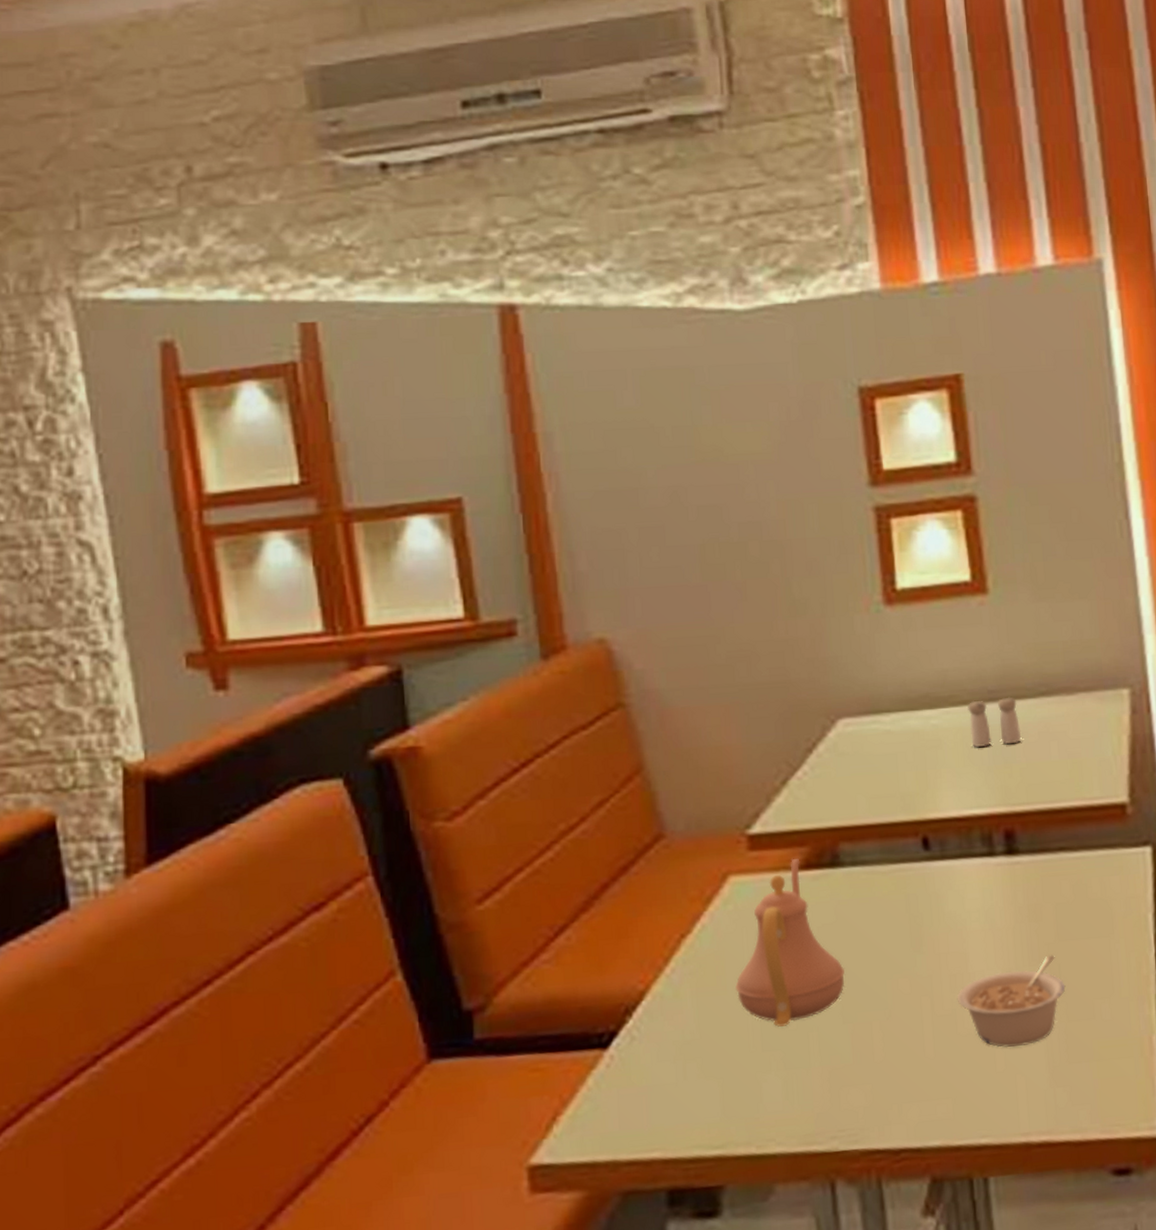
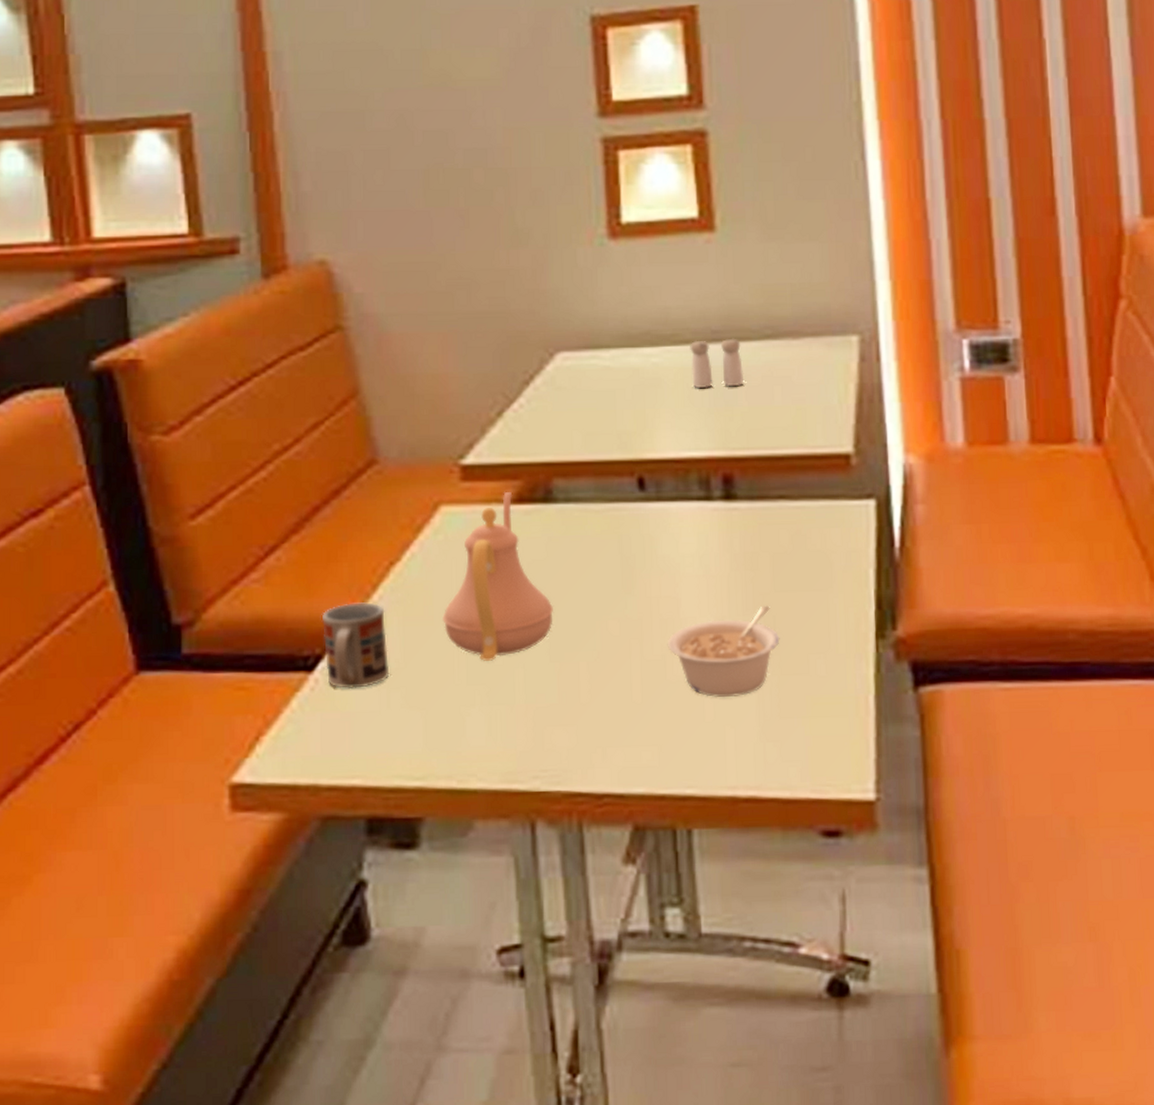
cup: none [614,975,685,1063] -> present [321,602,390,689]

